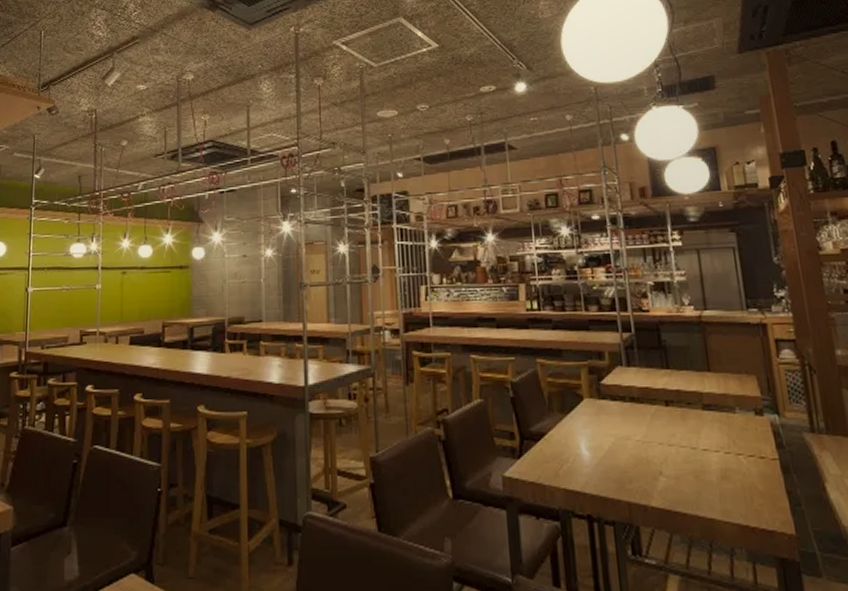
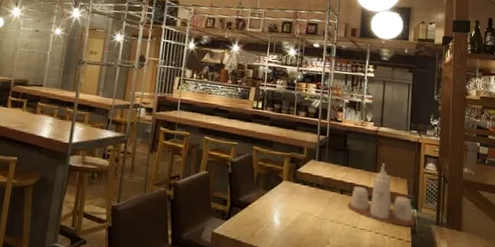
condiment set: none [677,358,779,440] -> present [347,163,415,227]

